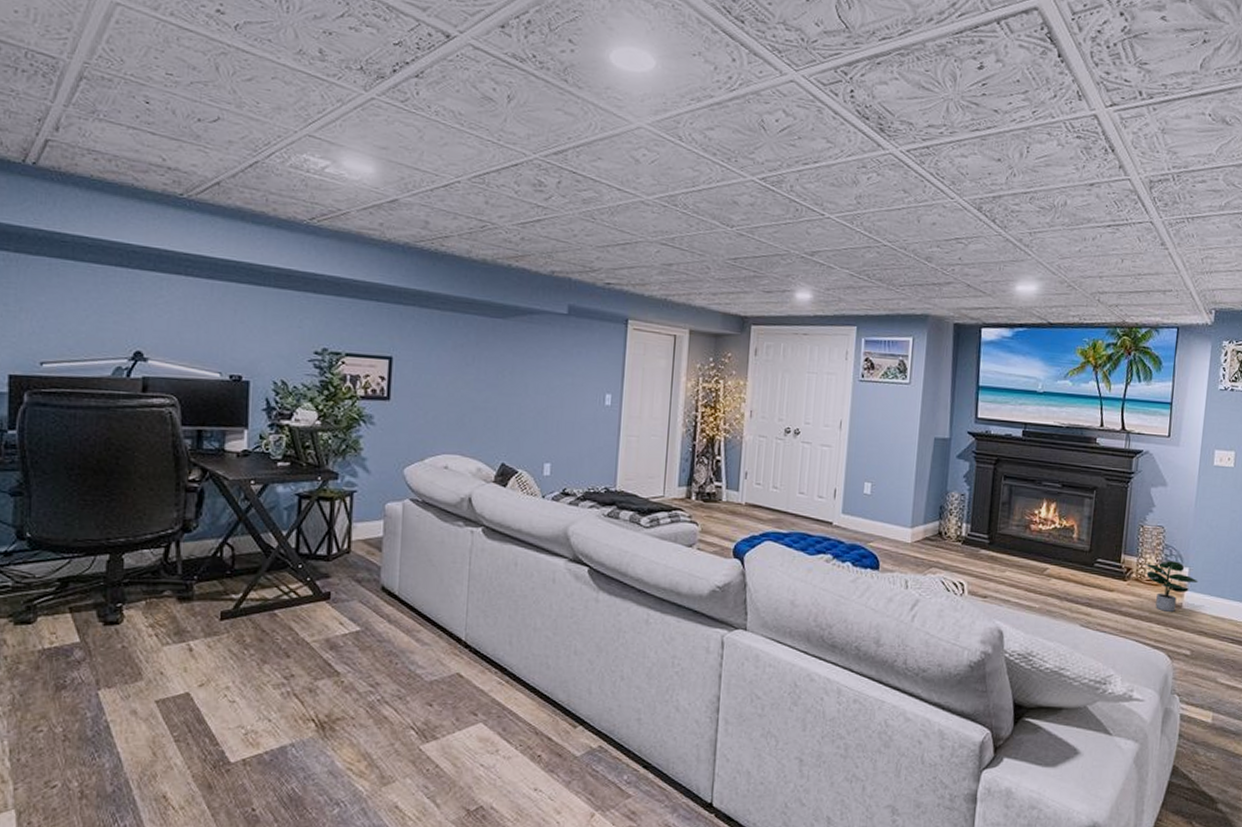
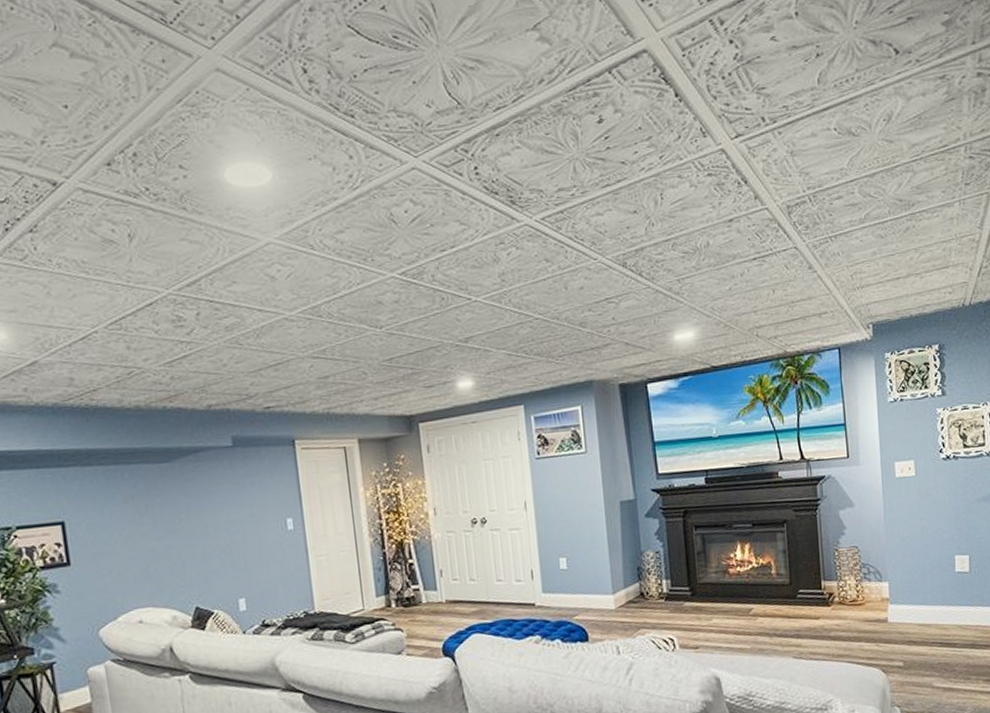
potted plant: present [1145,561,1198,612] -> none [845,578,900,629]

